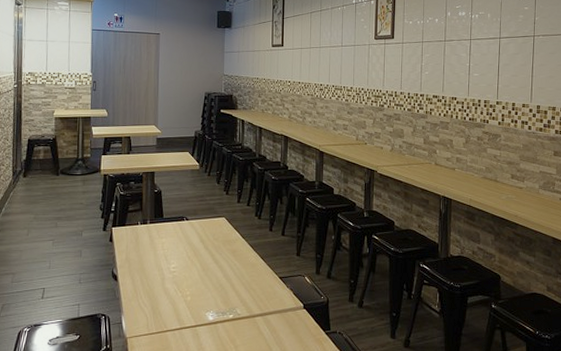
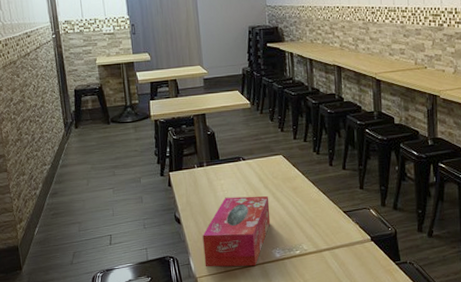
tissue box: none [136,256,208,329] -> present [202,196,271,267]

